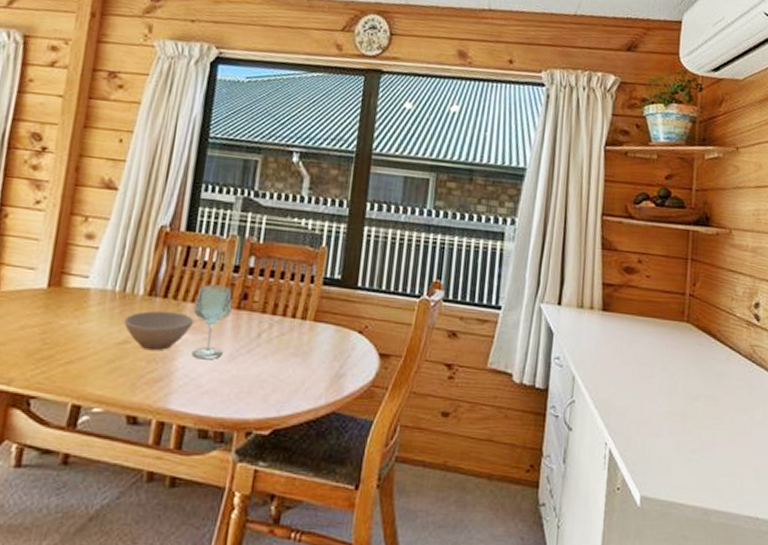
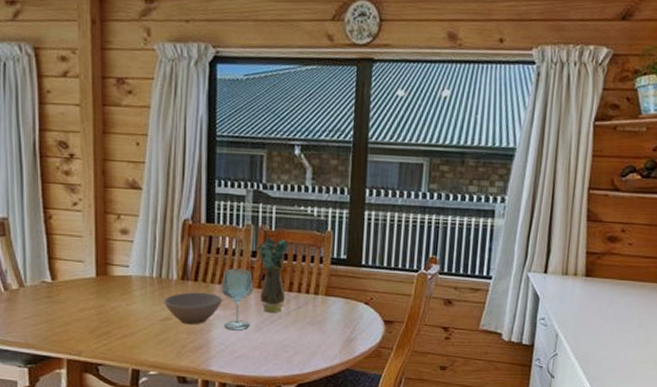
vase: none [238,247,277,339] -> present [256,235,288,313]

